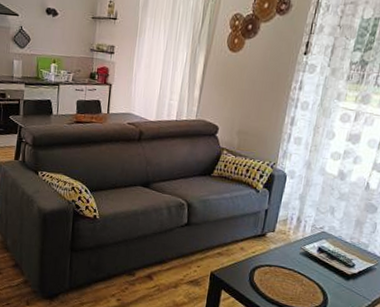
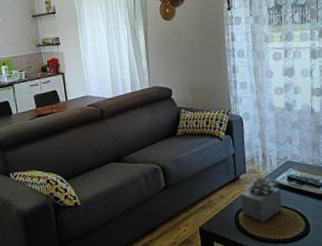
succulent plant: none [259,239,307,286] -> present [240,176,282,223]

